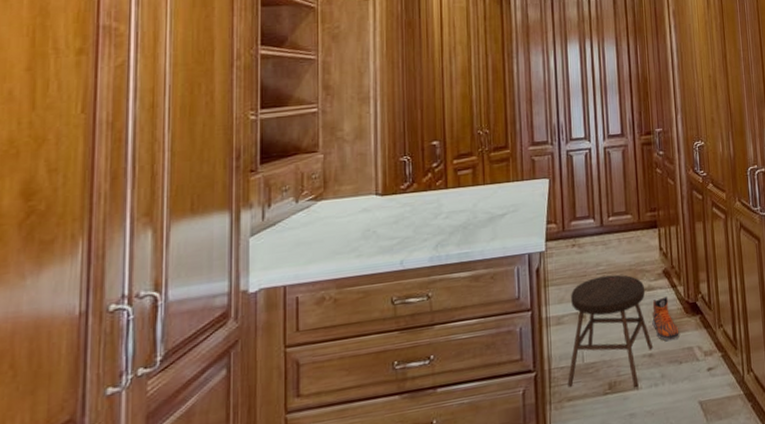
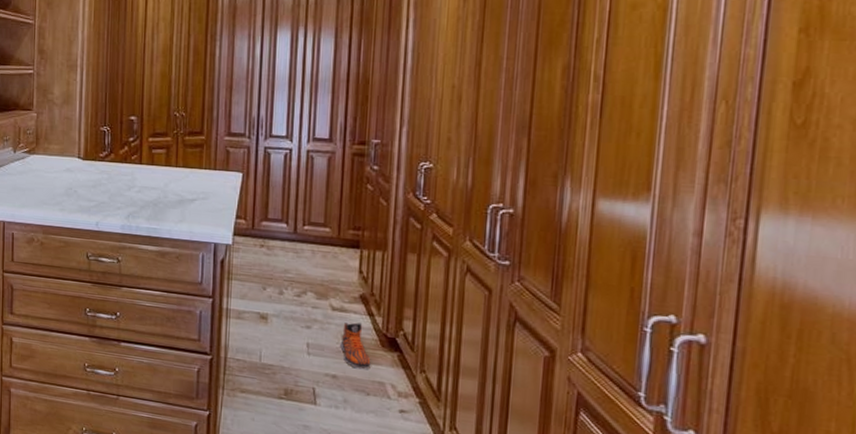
stool: present [567,274,654,387] -> none [242,283,339,402]

